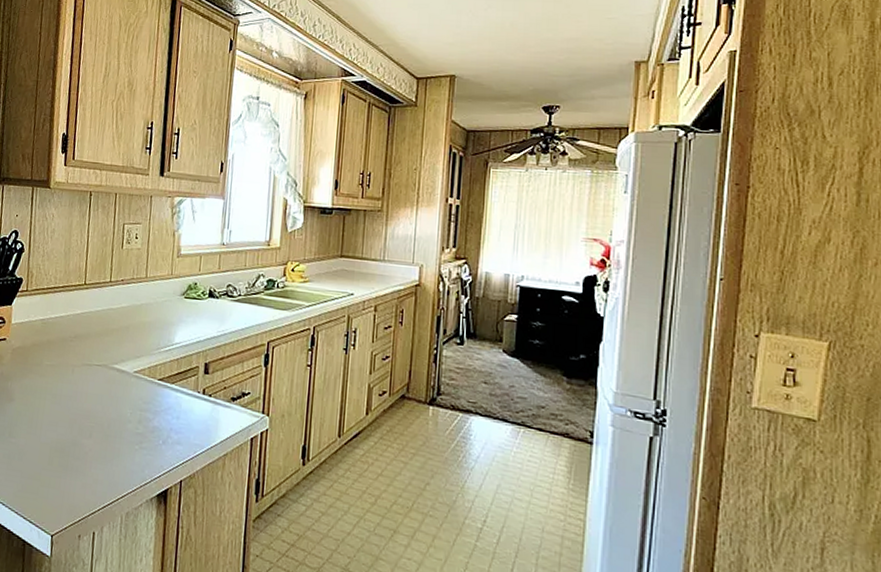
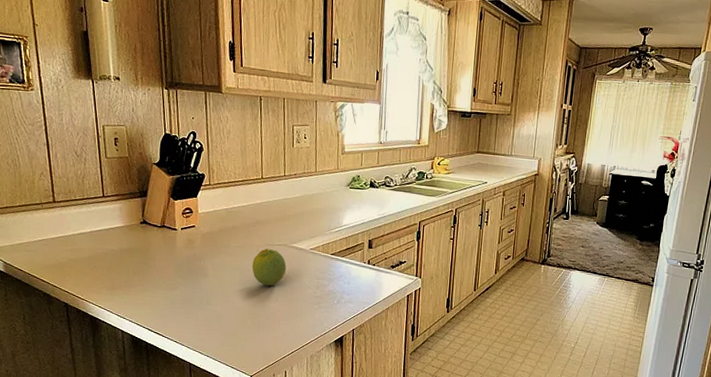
fruit: none [64,368,105,417] -> present [252,248,287,286]

